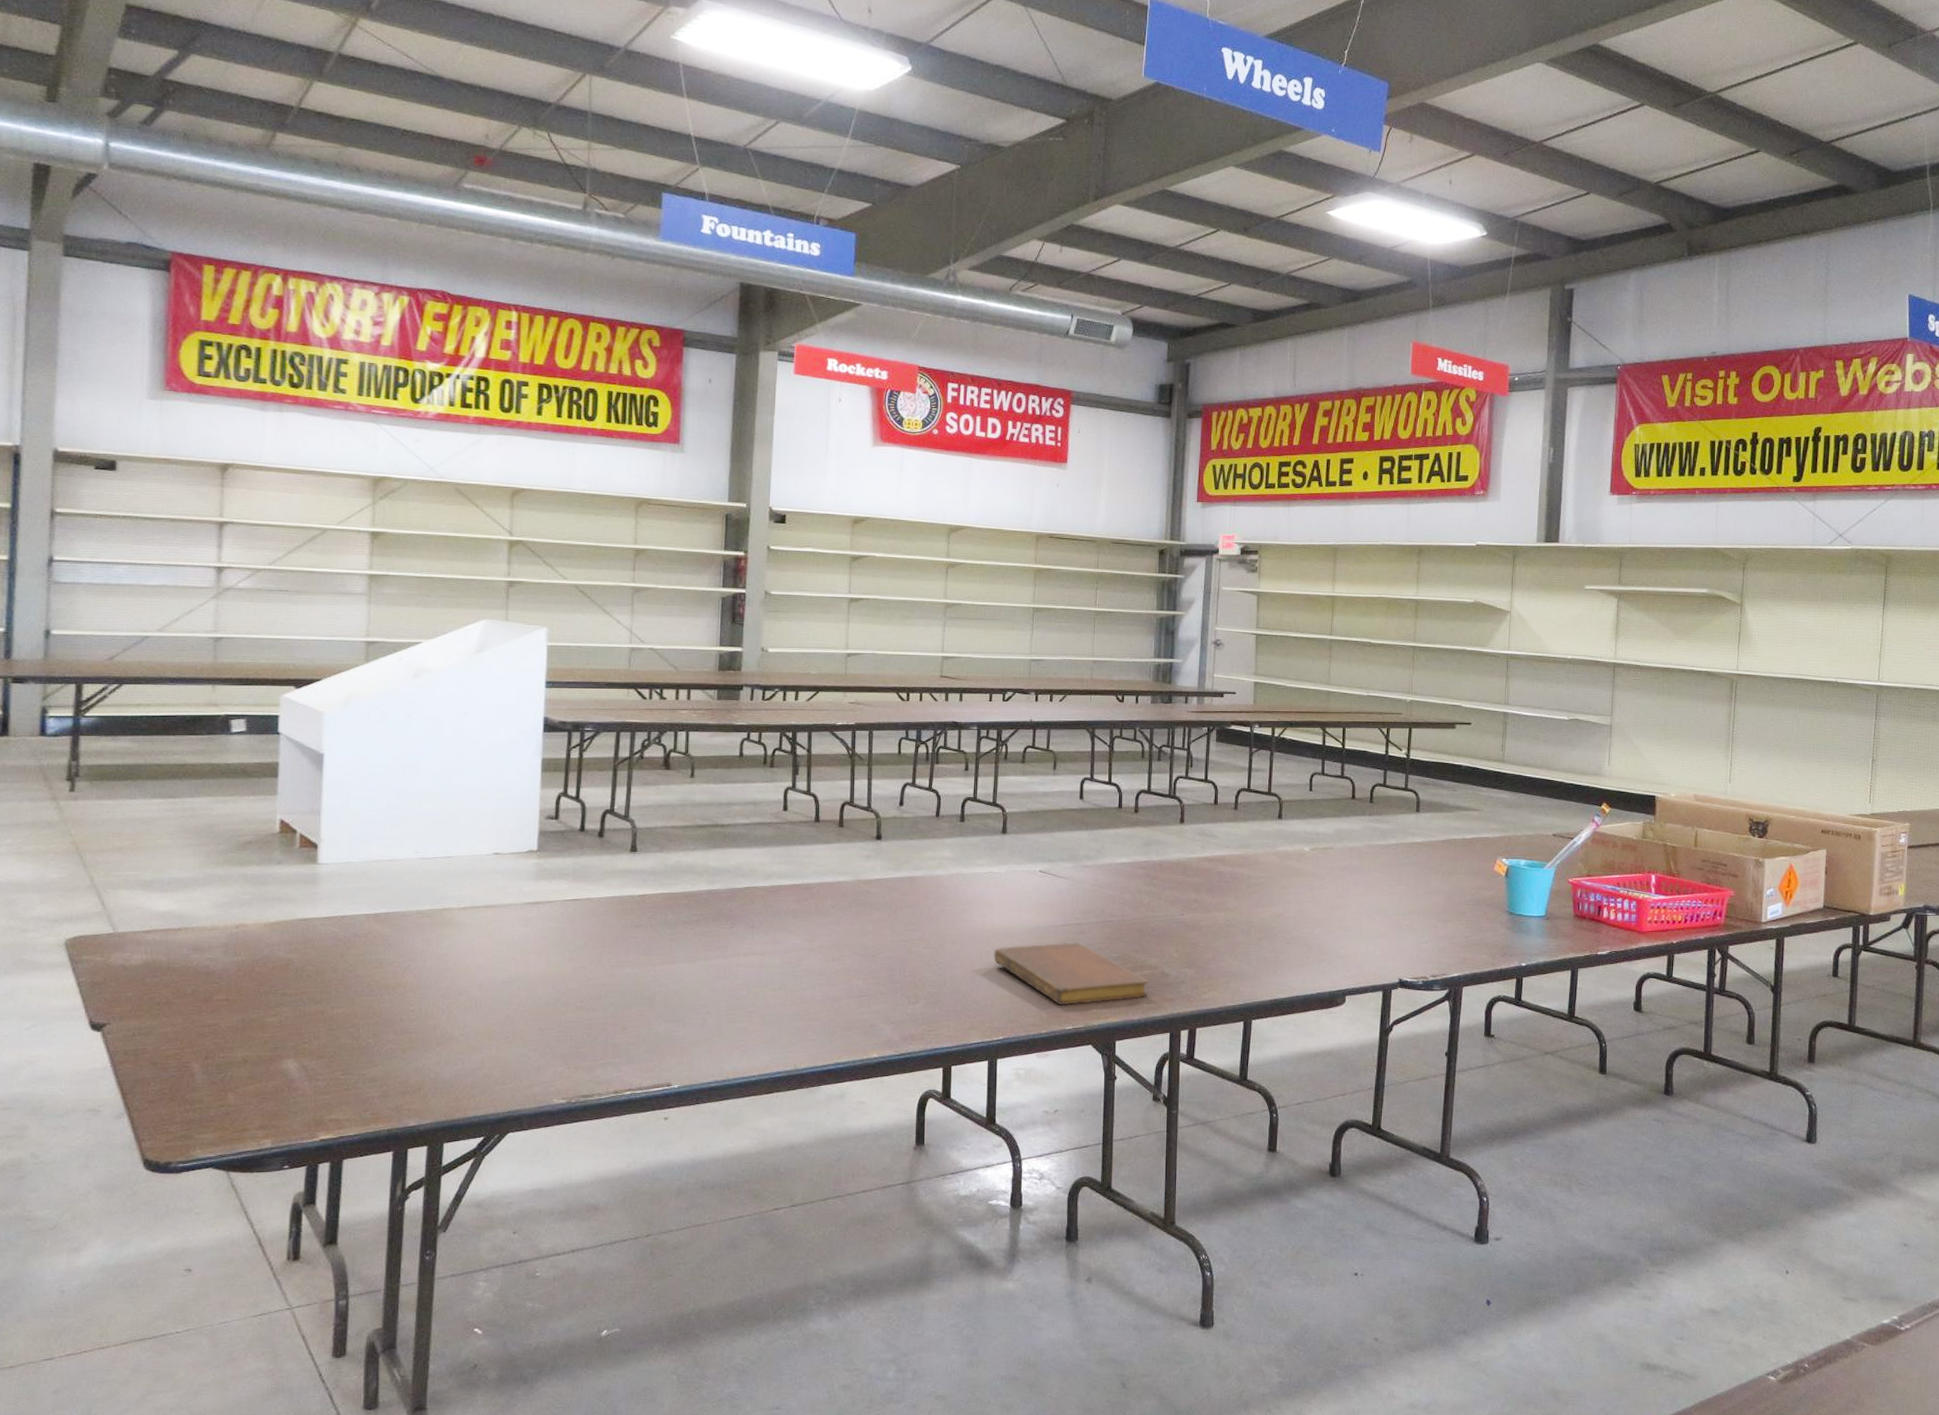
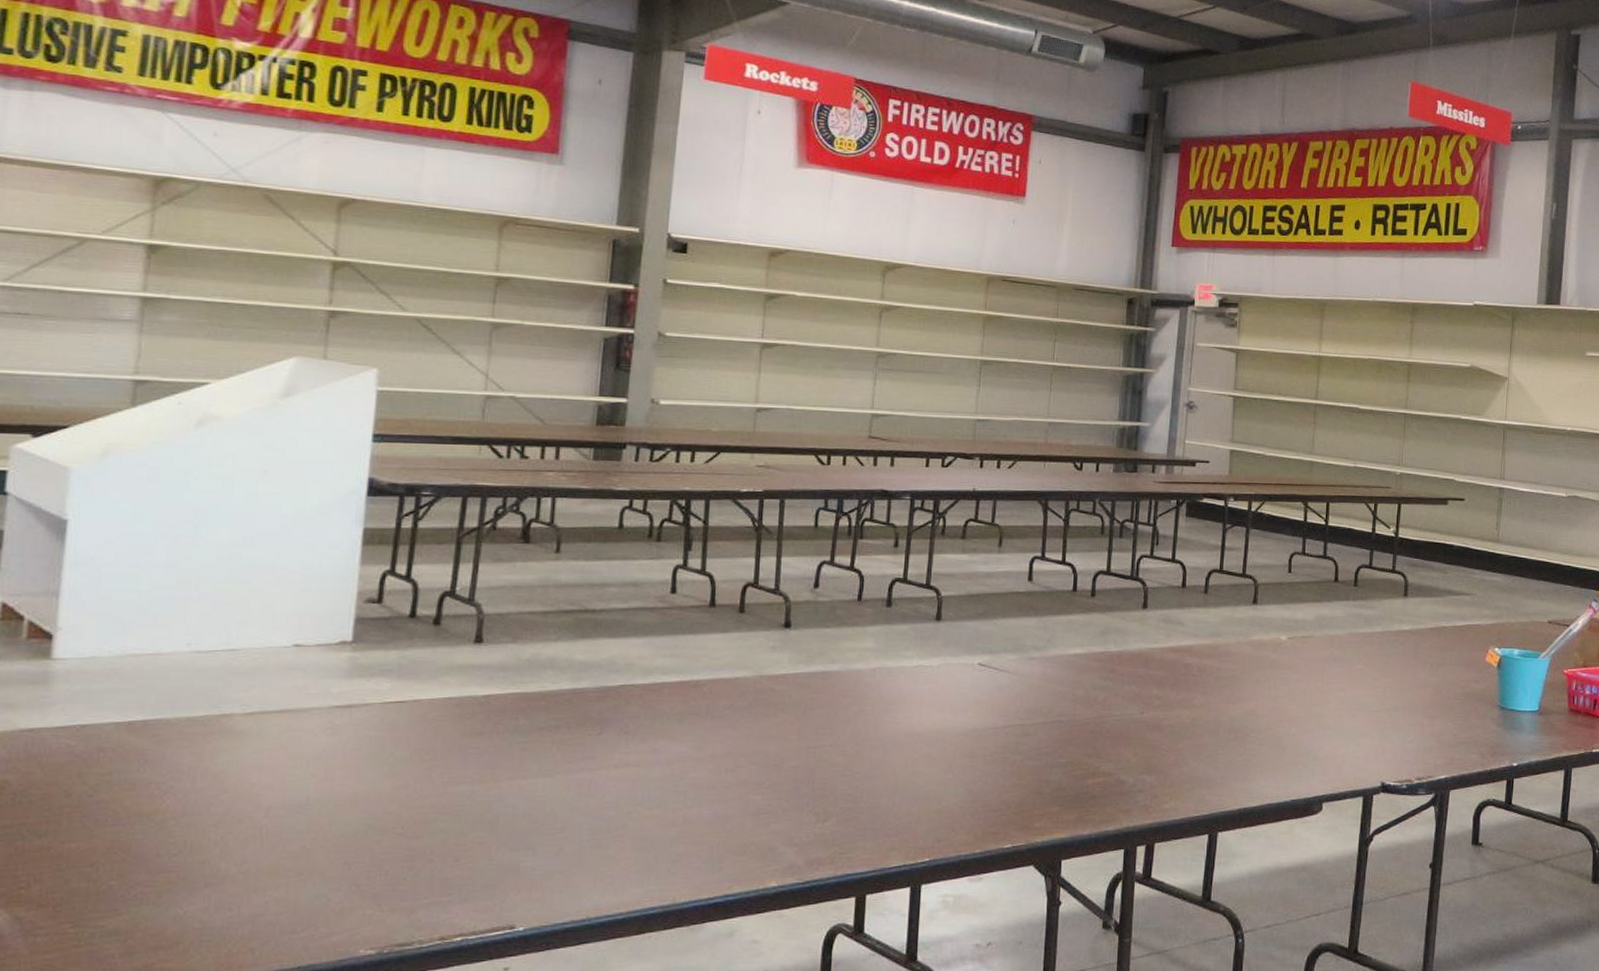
notebook: present [993,942,1149,1005] -> none [921,746,1102,819]

